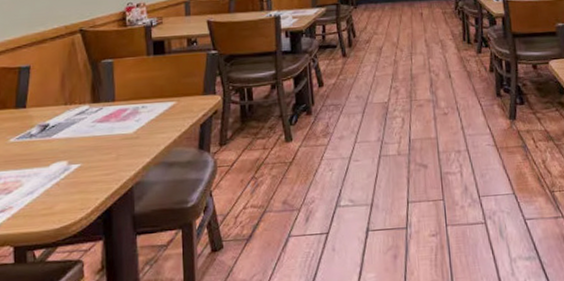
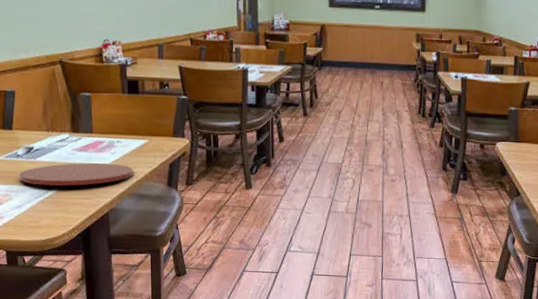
plate: none [31,131,160,166] -> present [18,163,133,186]

